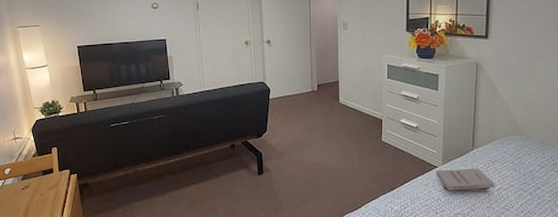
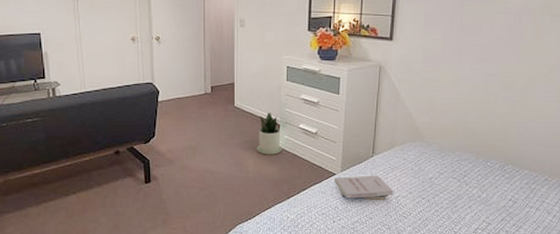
planter: none [360,108,385,148] -> present [256,113,282,155]

